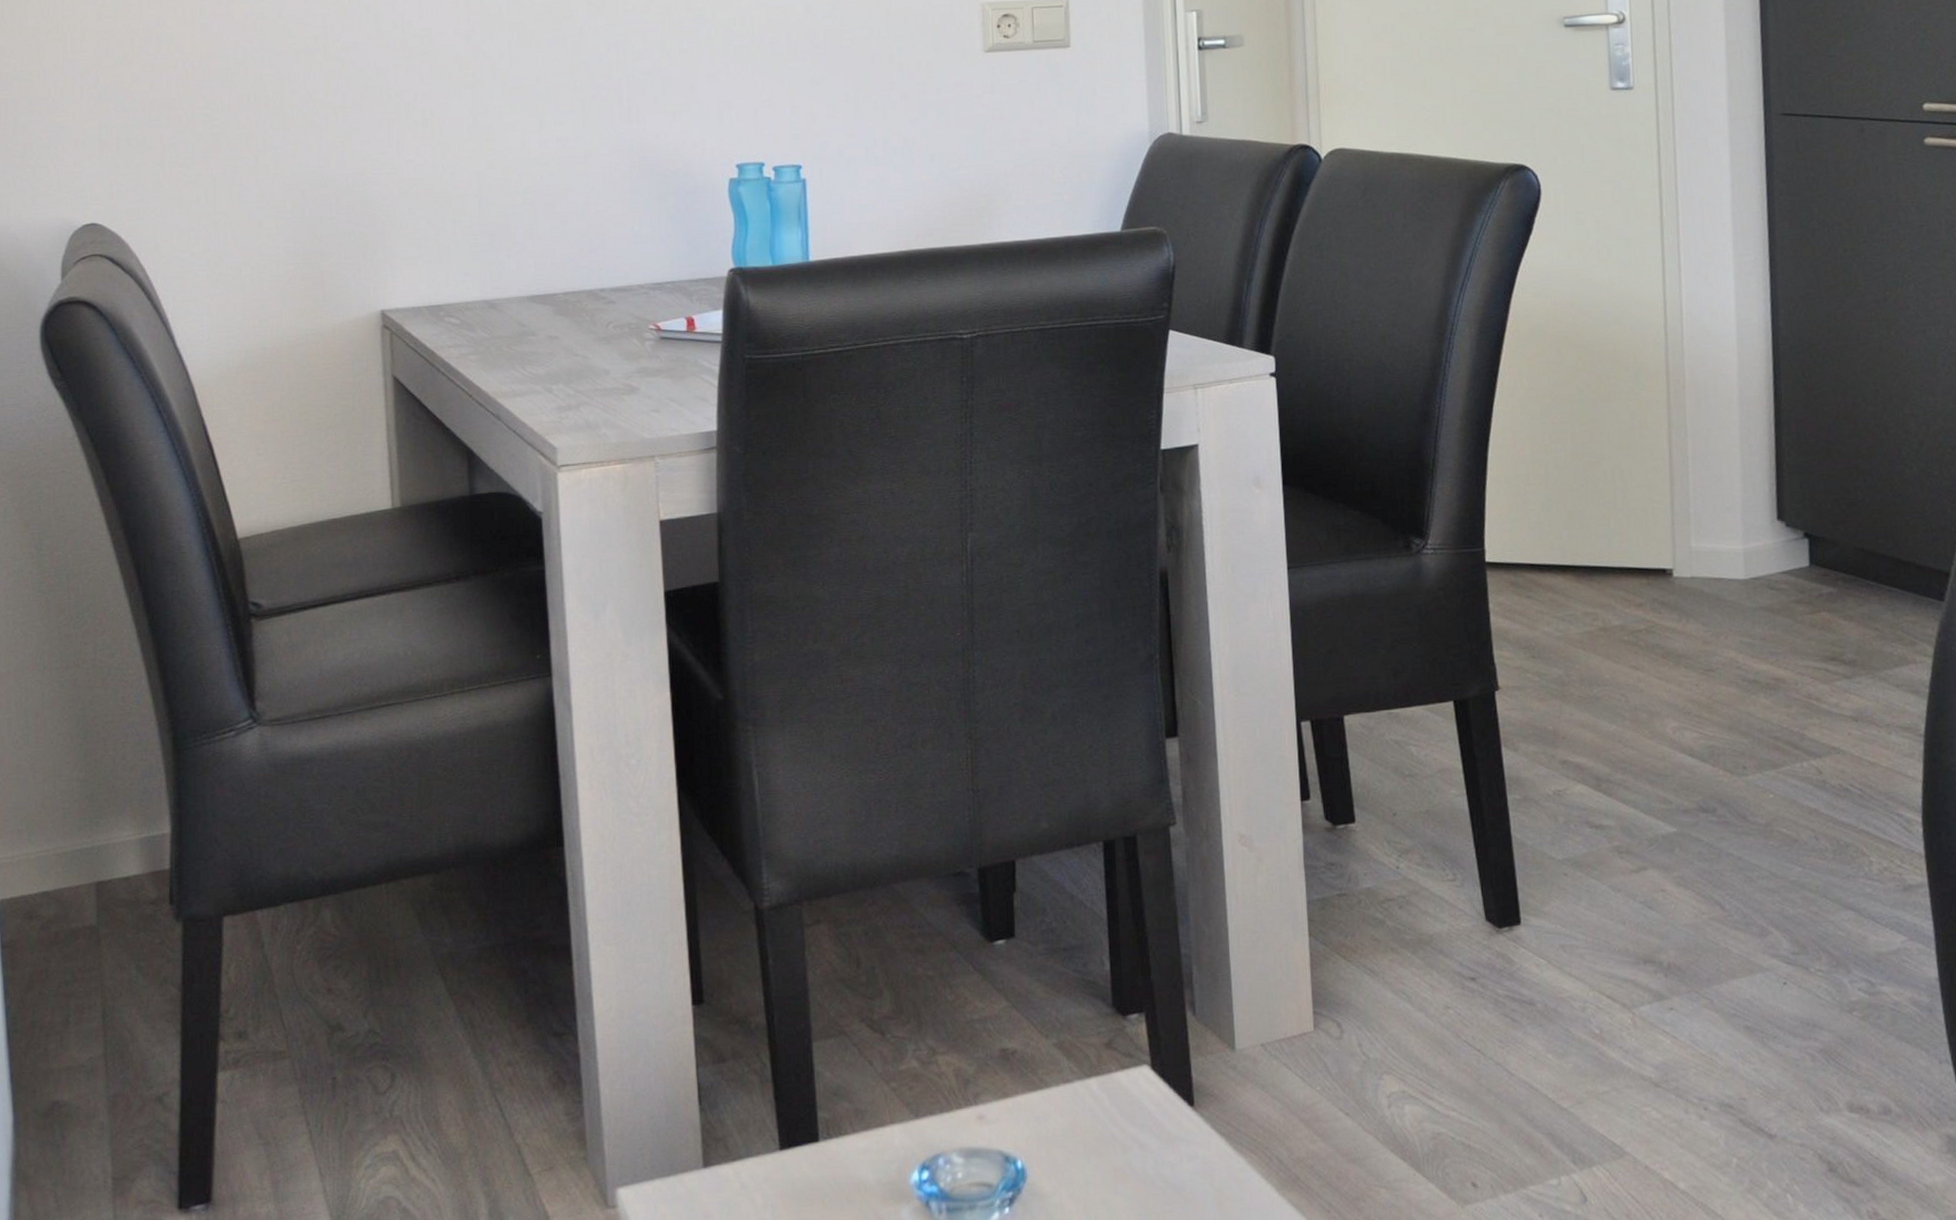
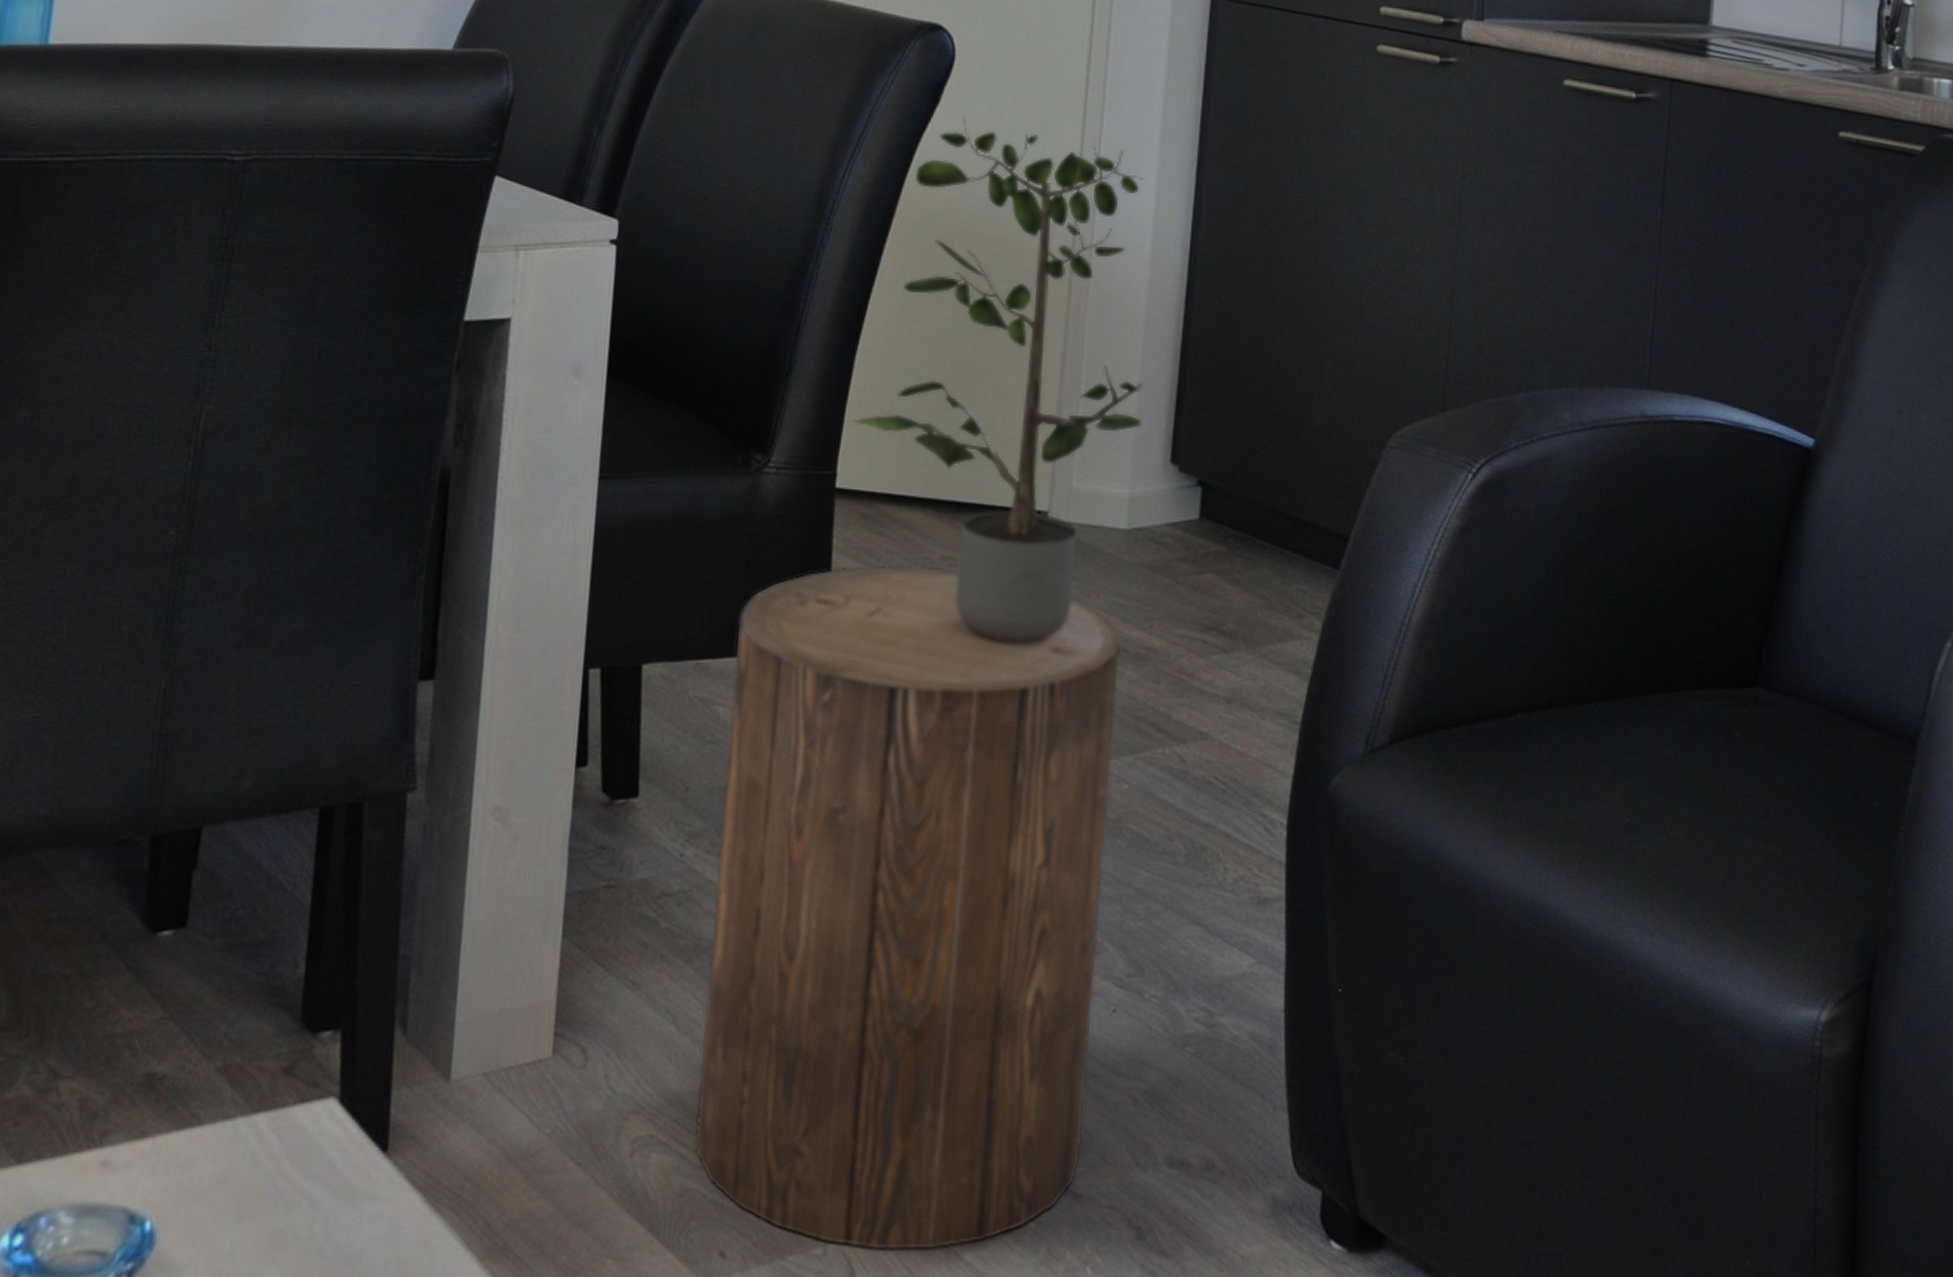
stool: none [1418,621,1770,1181] -> present [694,566,1121,1250]
potted plant: none [1492,242,1747,681] -> present [851,118,1144,643]

